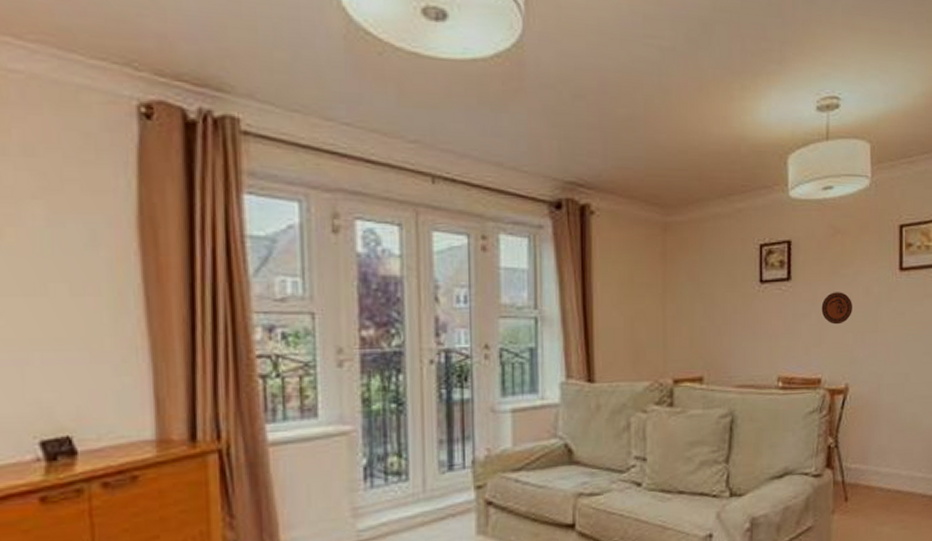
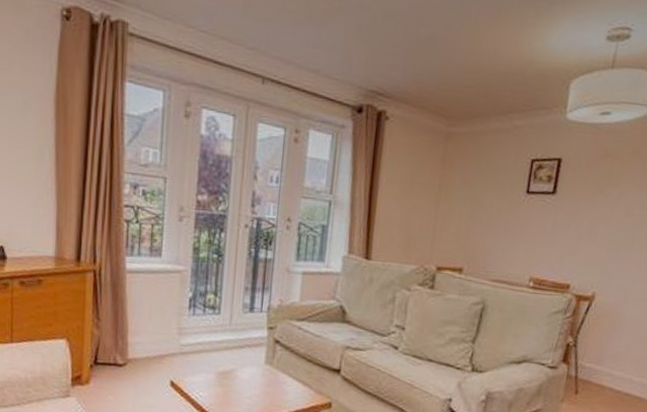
decorative plate: present [821,292,852,325] -> none [580,209,612,239]

